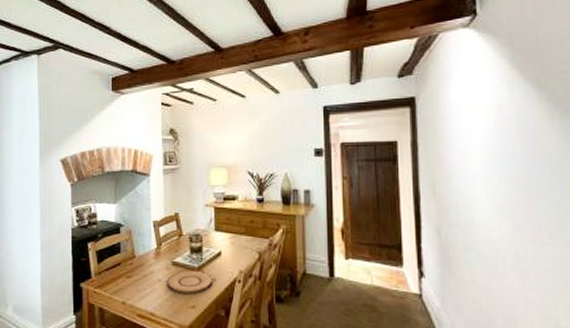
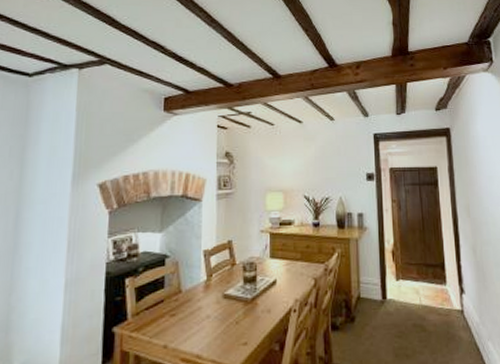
plate: present [166,270,212,293] -> none [216,302,267,329]

